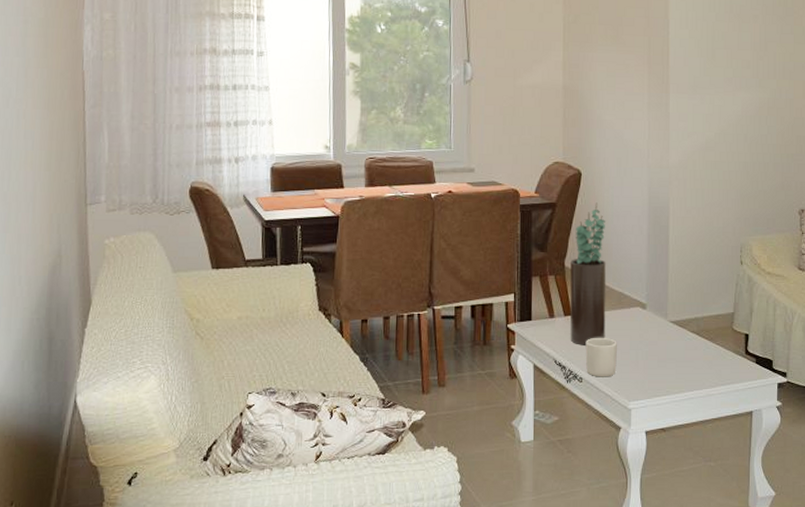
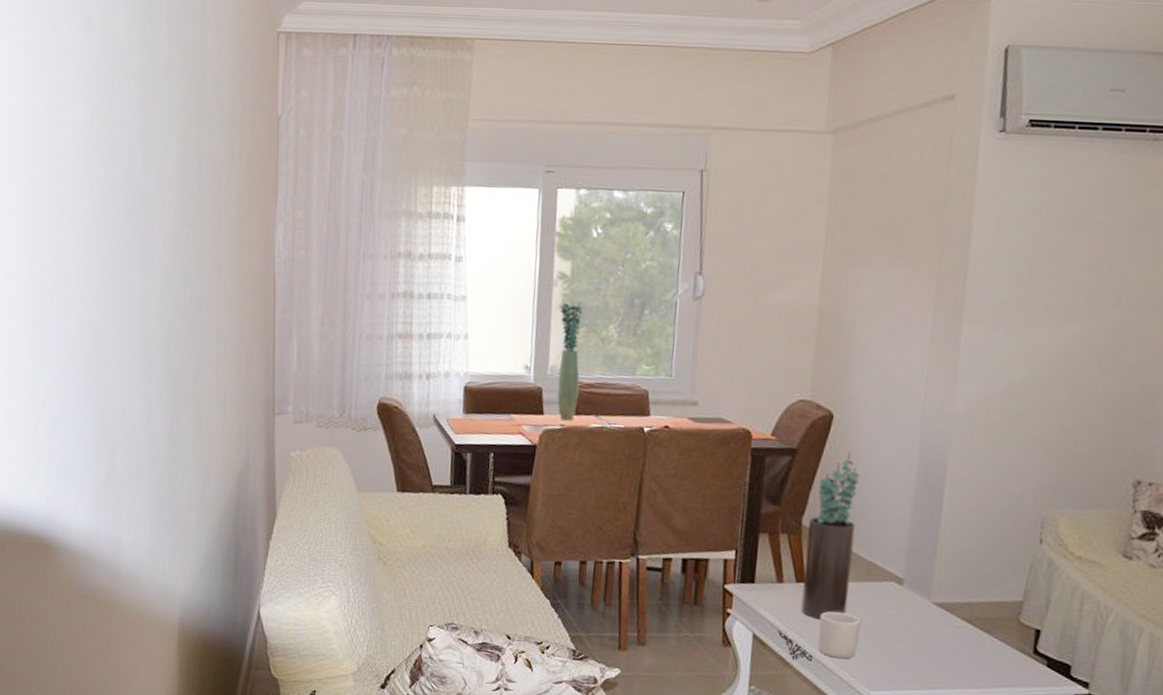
vase: none [352,86,374,192] -> present [557,299,582,421]

